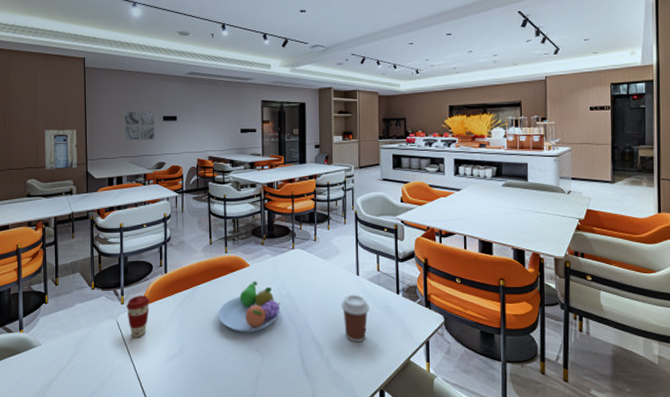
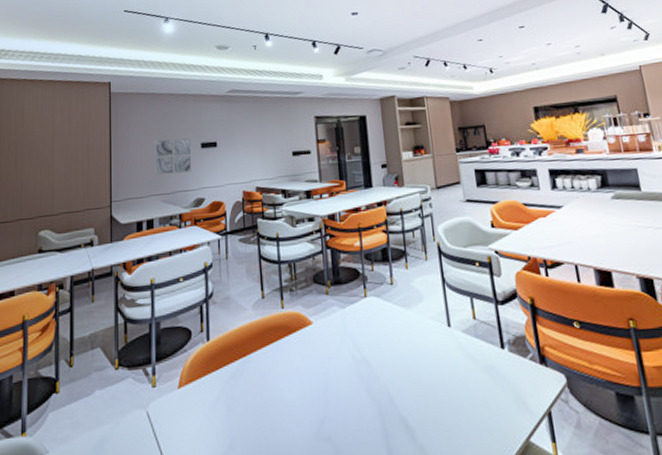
wall art: present [44,129,77,170] -> none [61,165,100,218]
coffee cup: present [126,295,150,337] -> none [159,373,189,433]
fruit bowl: present [218,281,281,333] -> none [276,343,356,417]
coffee cup: present [341,294,370,342] -> none [432,352,470,420]

